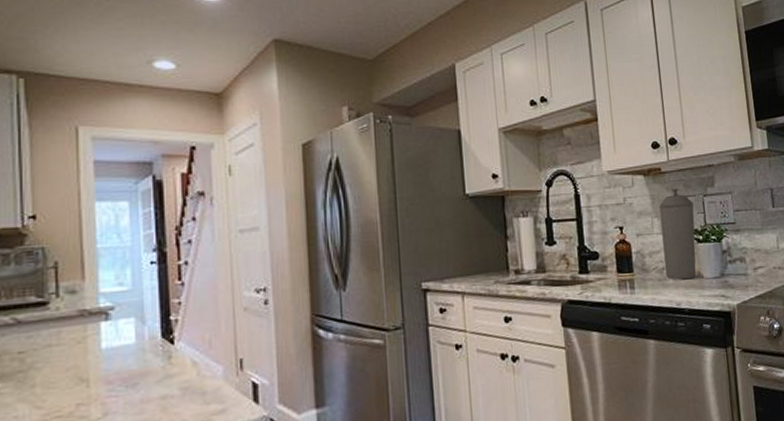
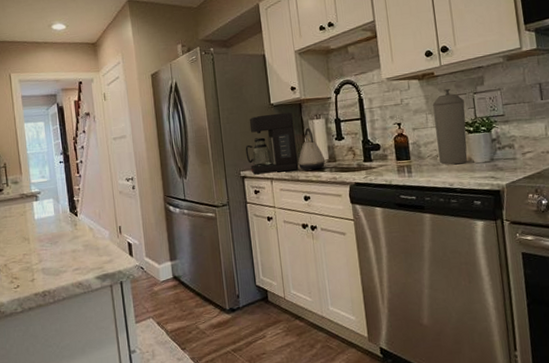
coffee maker: none [429,206,499,289] -> present [245,112,299,176]
kettle: none [498,228,533,283] -> present [298,128,326,171]

